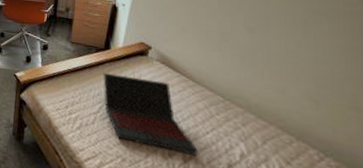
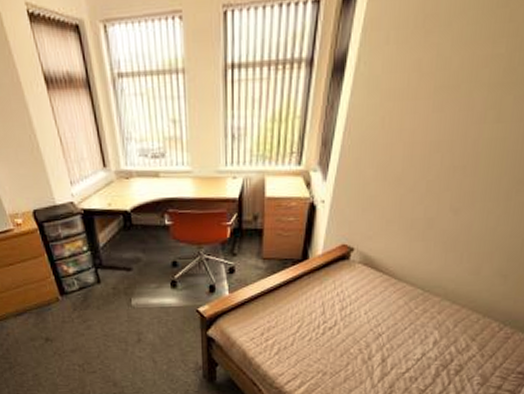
laptop: present [103,72,198,156] -> none [301,285,396,355]

